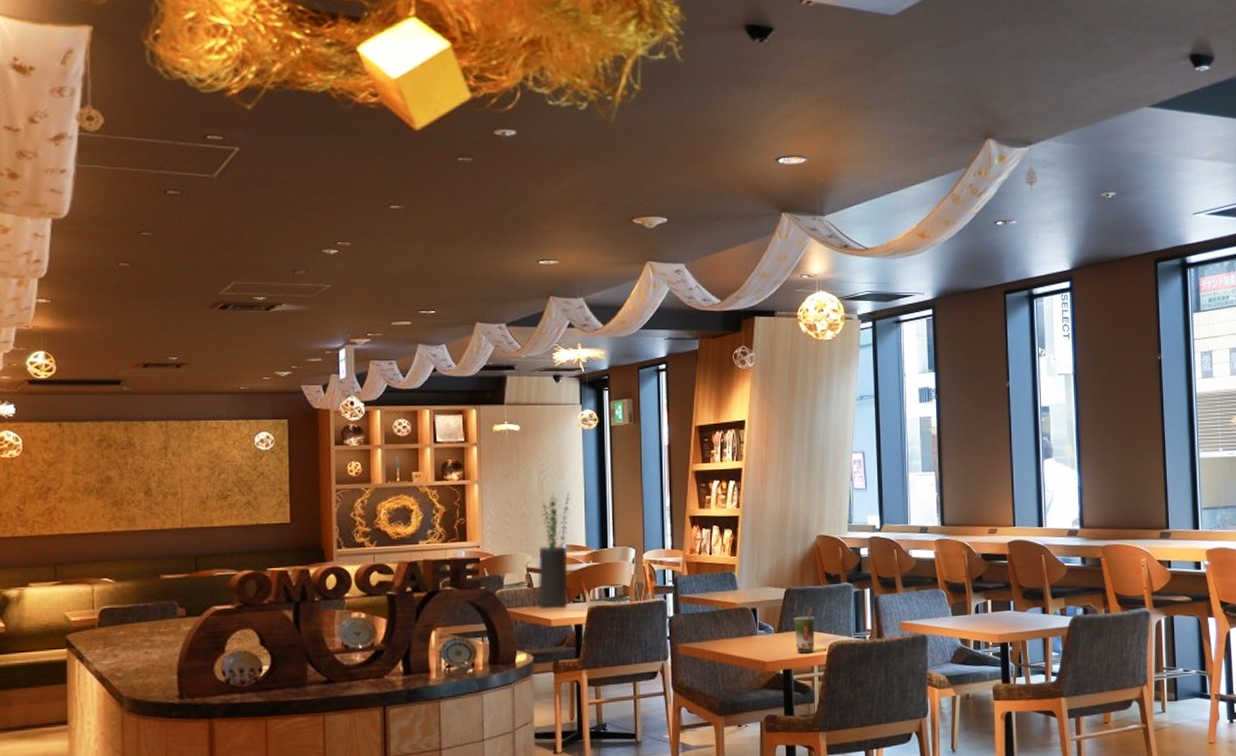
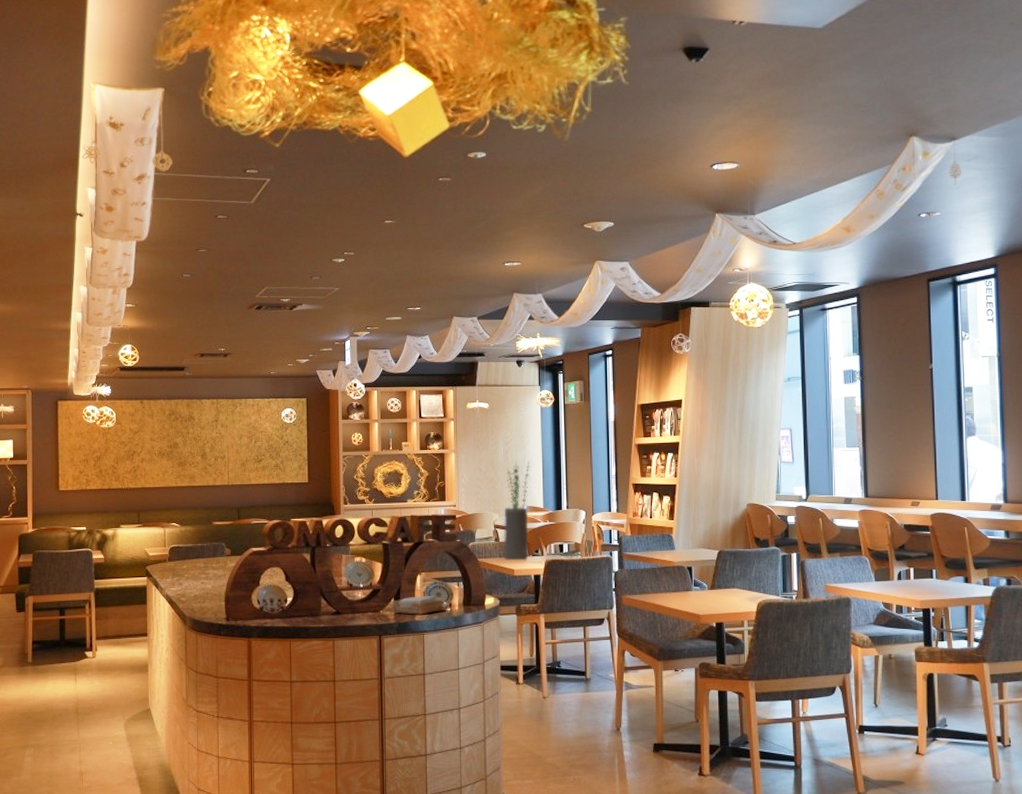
napkin holder: none [398,655,465,679] -> present [391,596,444,615]
beverage cup: present [794,606,816,654] -> none [726,567,746,609]

